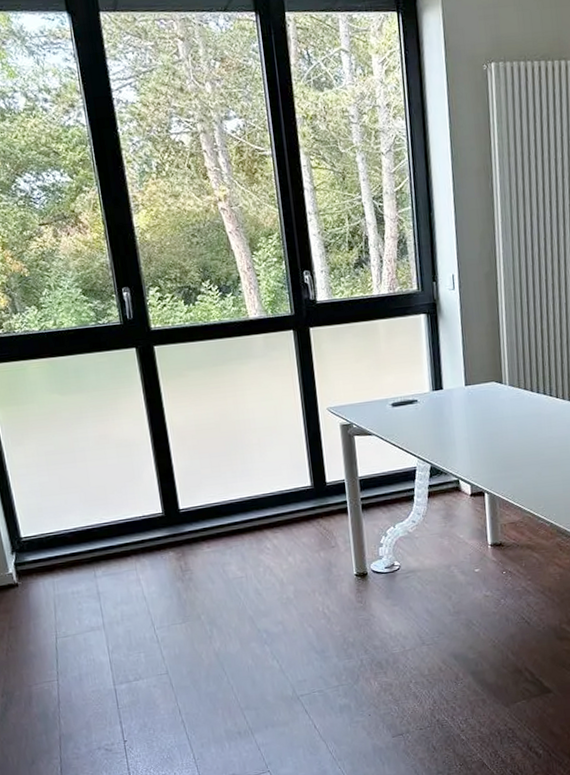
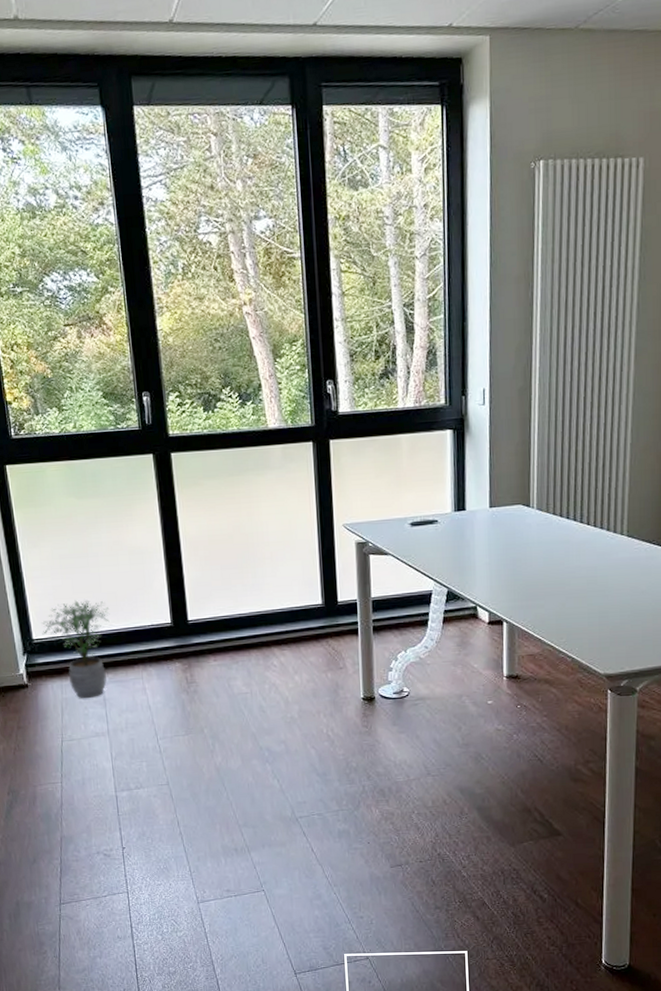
potted plant: none [29,495,100,594] -> present [41,600,110,698]

